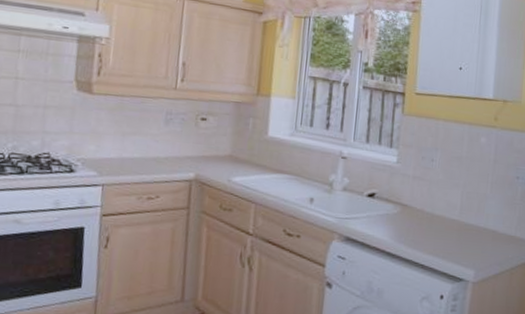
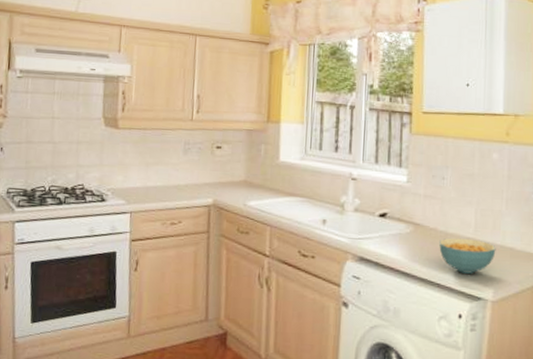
cereal bowl: none [425,219,479,255] -> present [439,238,496,274]

